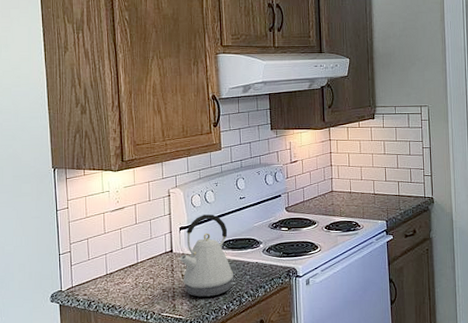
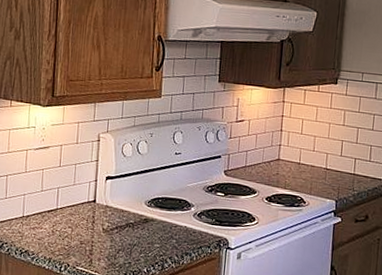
kettle: present [179,214,233,297] -> none [102,166,158,257]

